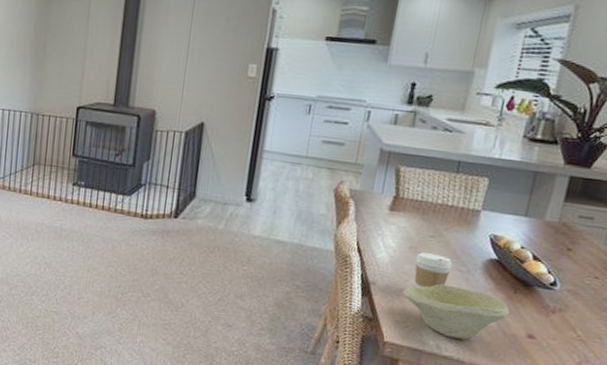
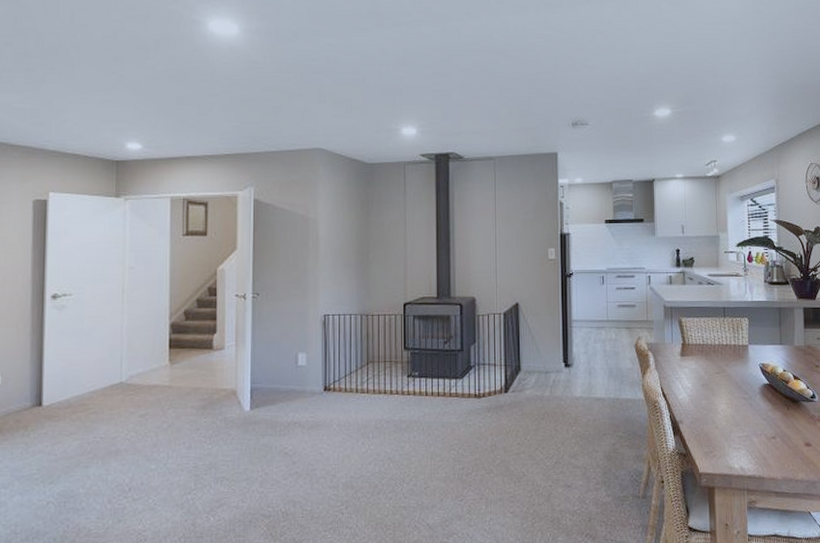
bowl: present [403,283,510,340] -> none [705,412,788,458]
coffee cup: present [414,252,453,288] -> none [709,387,737,419]

